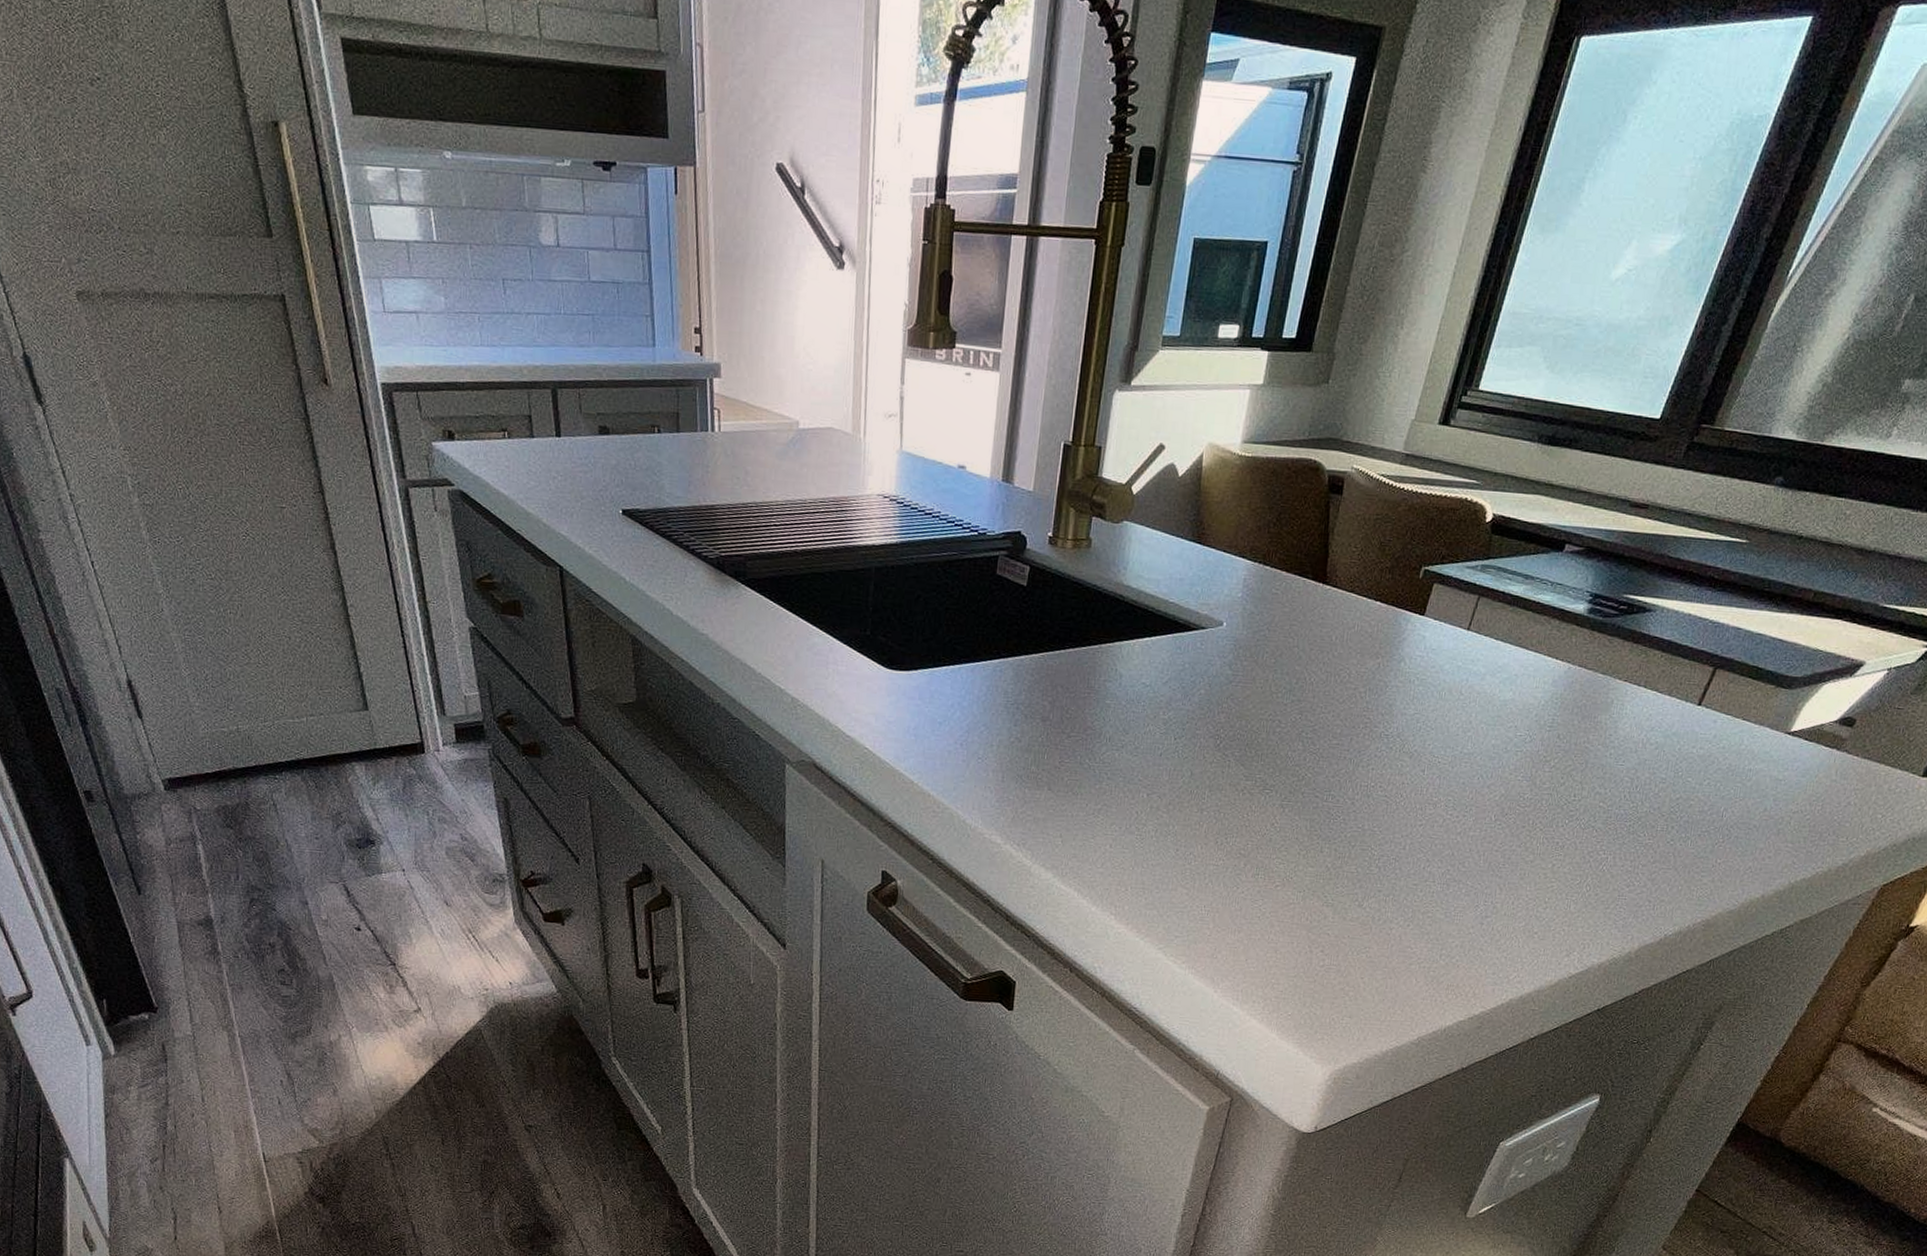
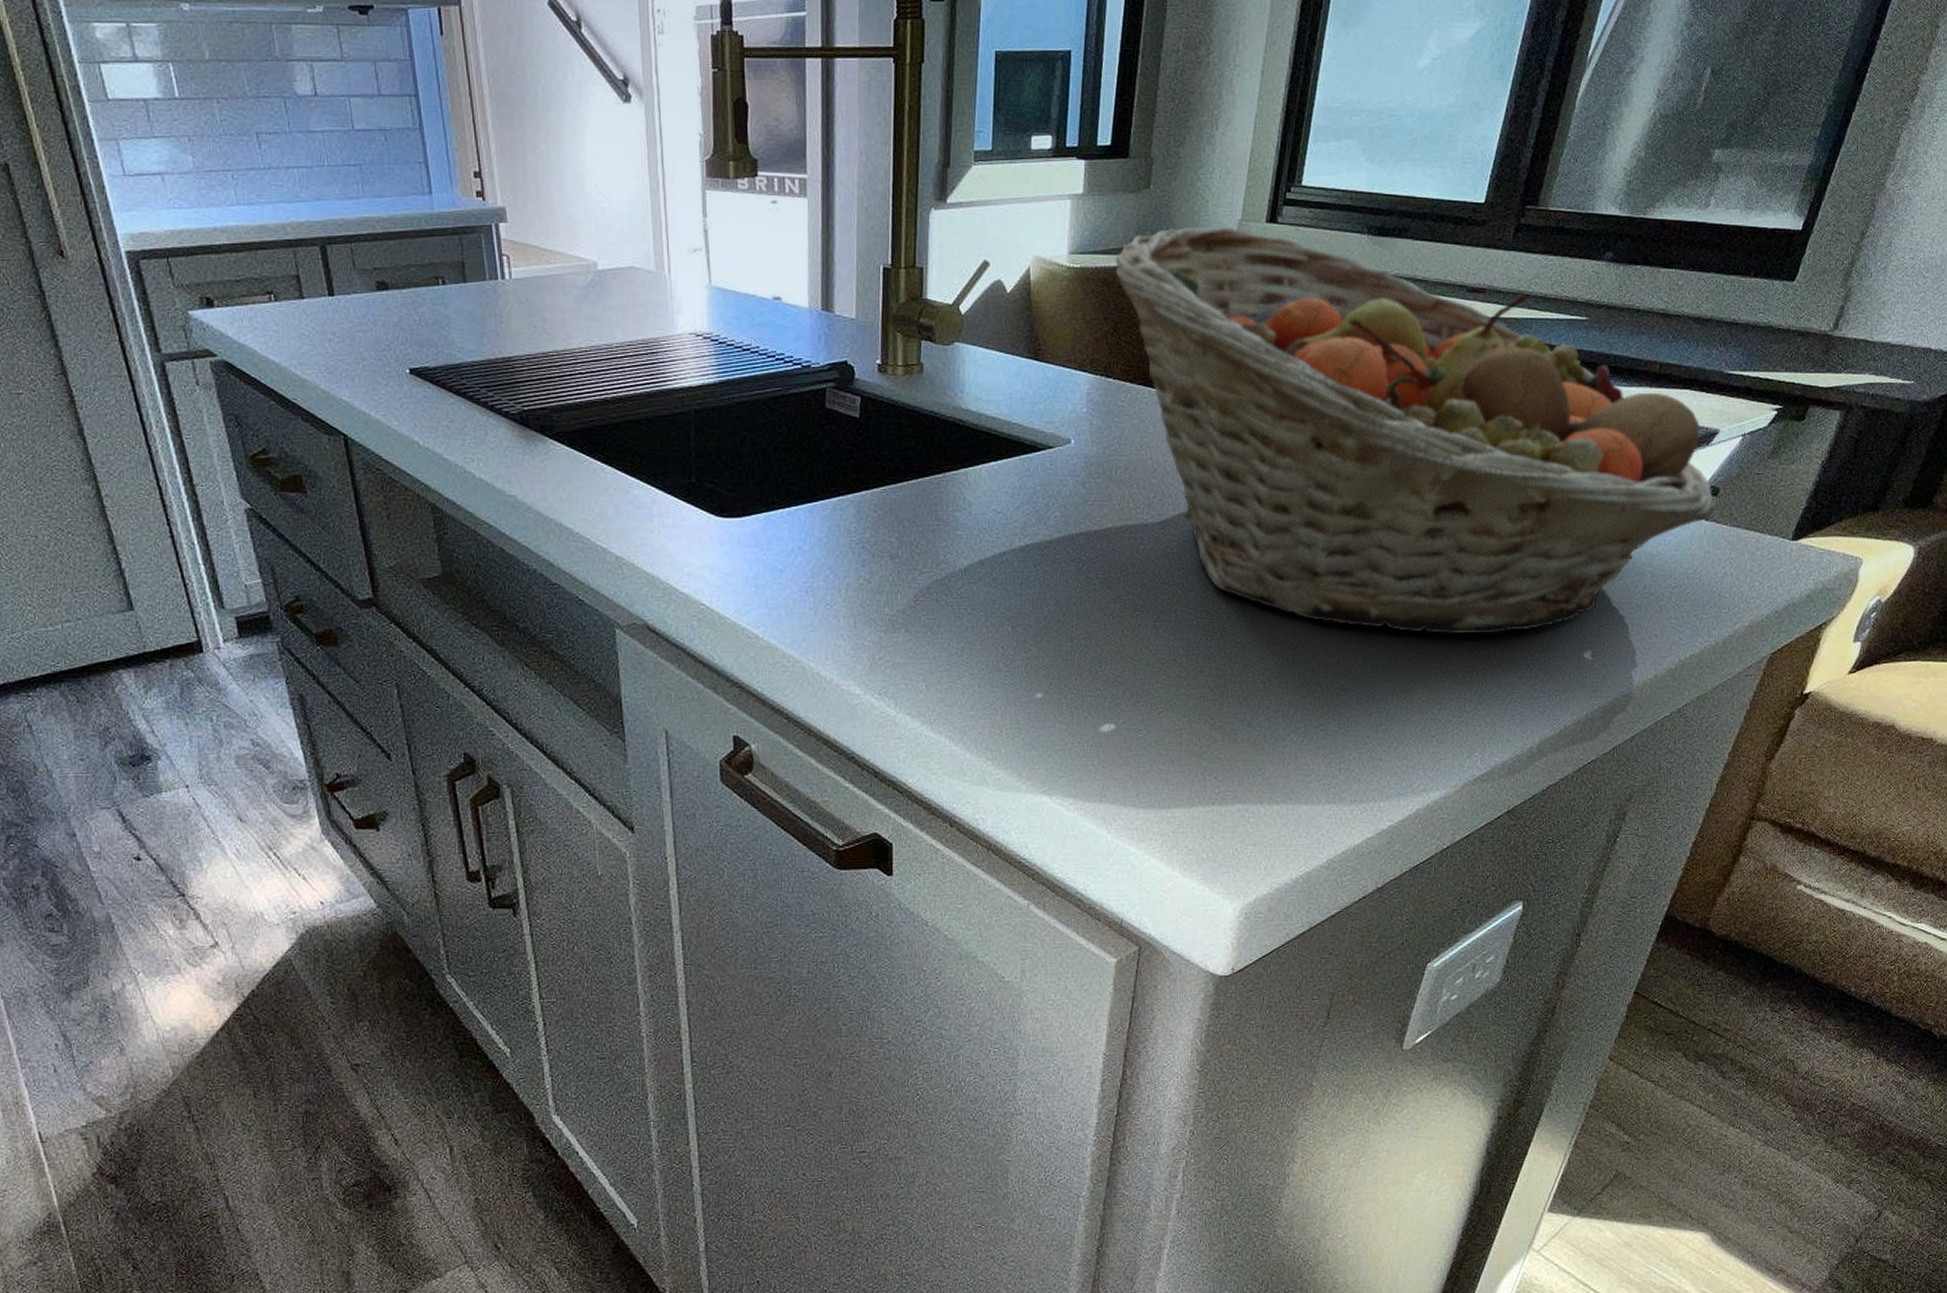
fruit basket: none [1285,424,1849,842] -> present [1115,227,1714,635]

